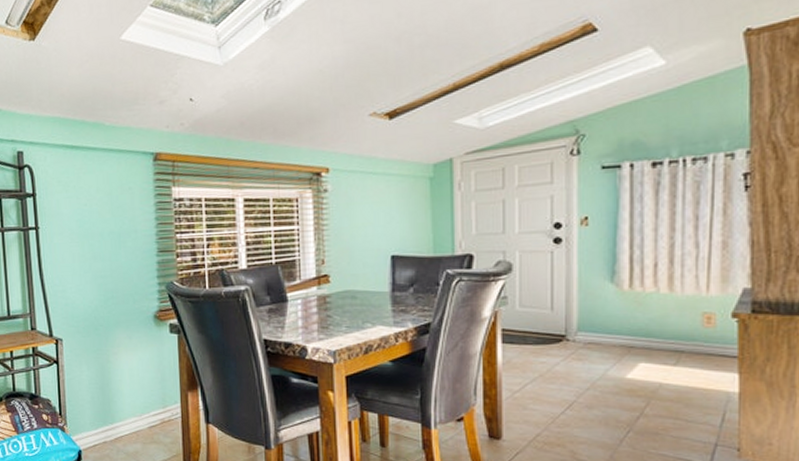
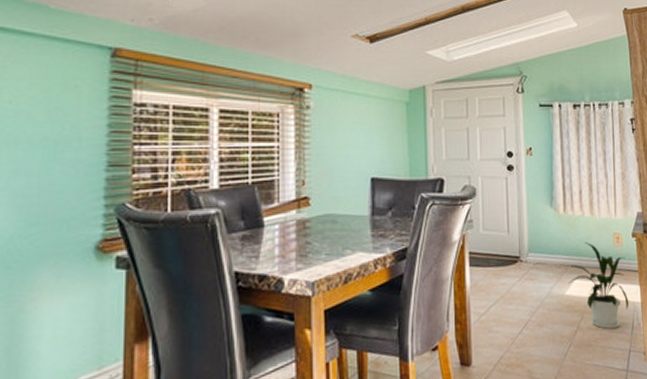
house plant: none [614,322,720,418] -> present [556,242,629,329]

